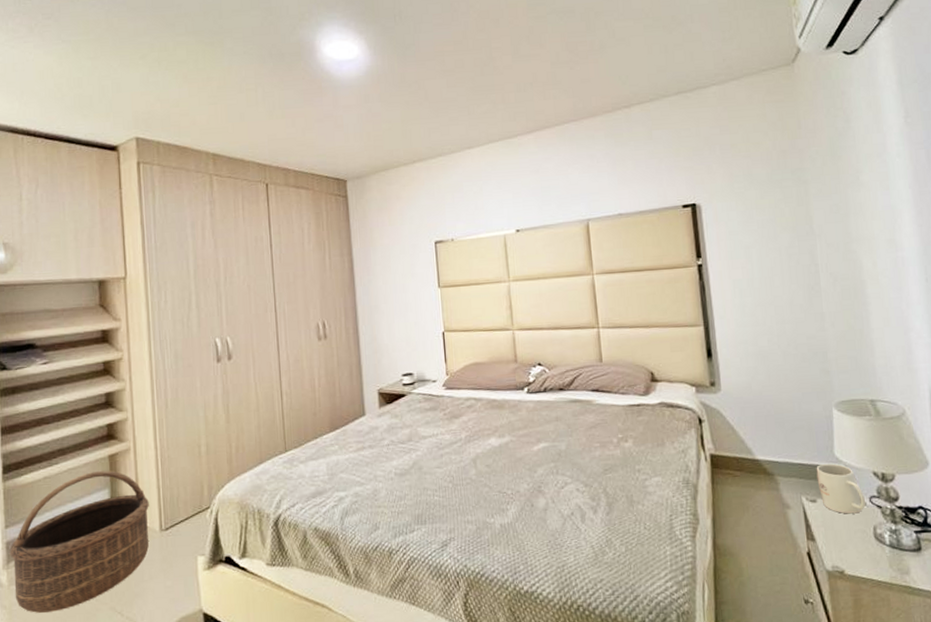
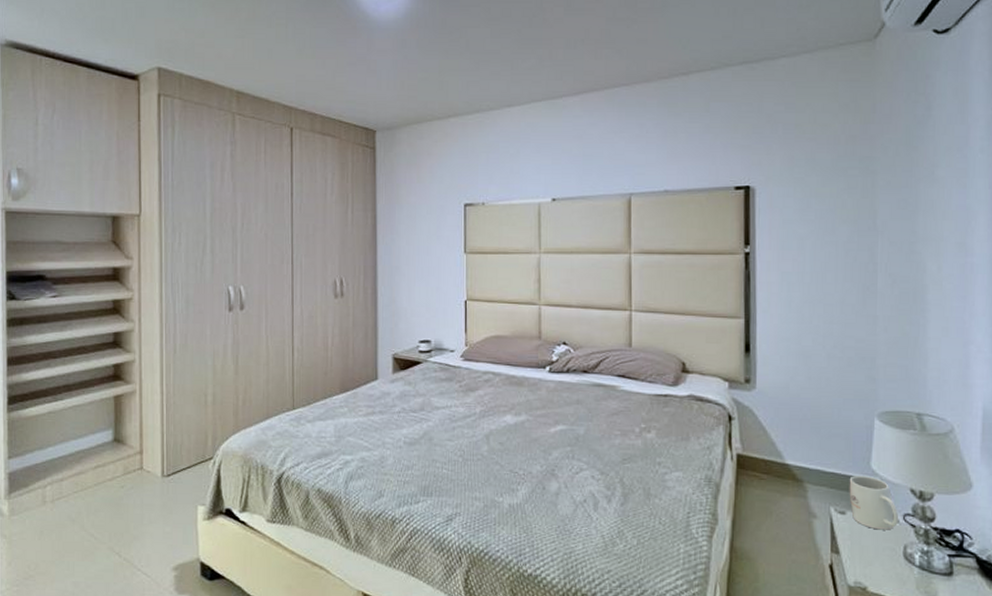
basket: present [9,470,149,613] -> none [11,410,152,546]

